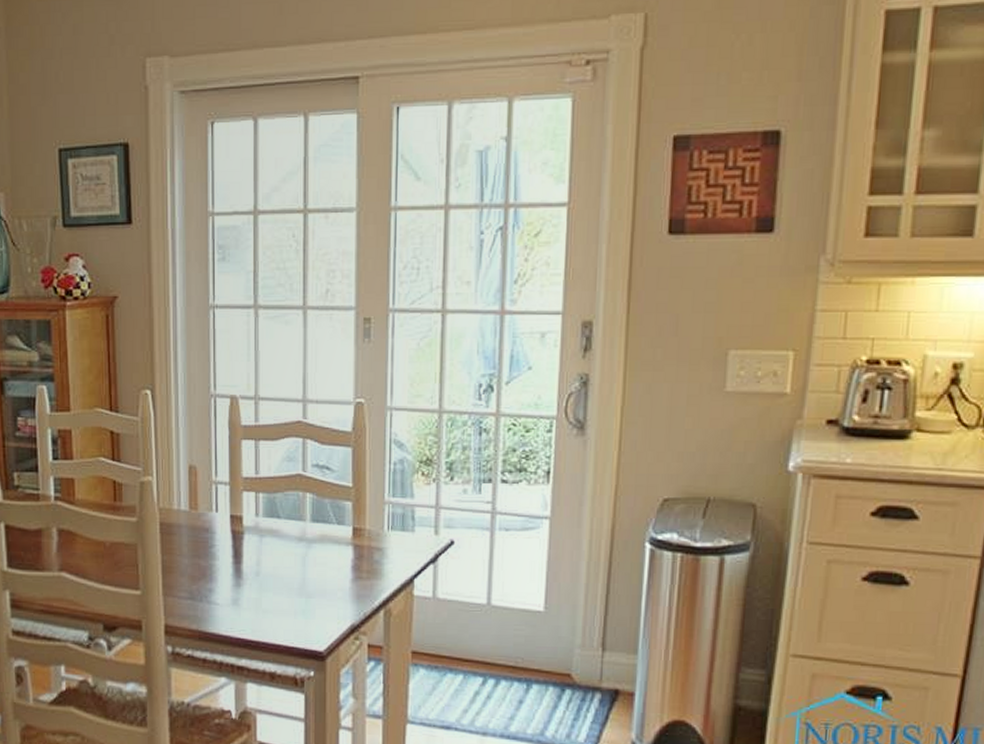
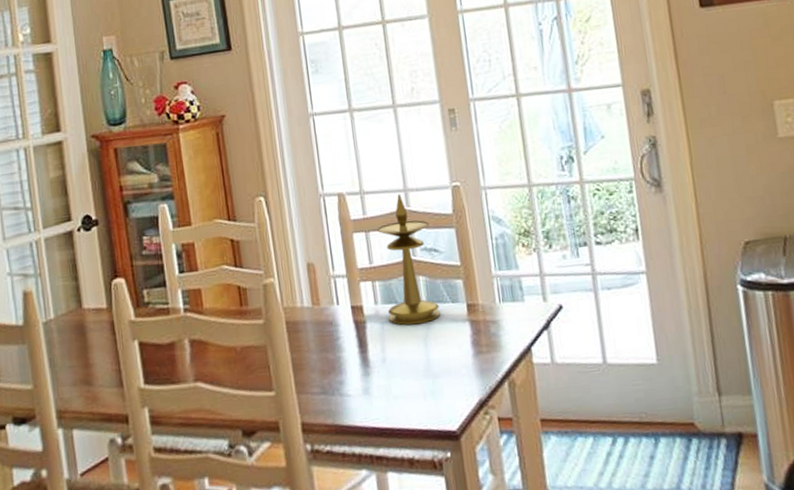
candlestick: none [268,404,326,542] -> present [377,194,440,325]

